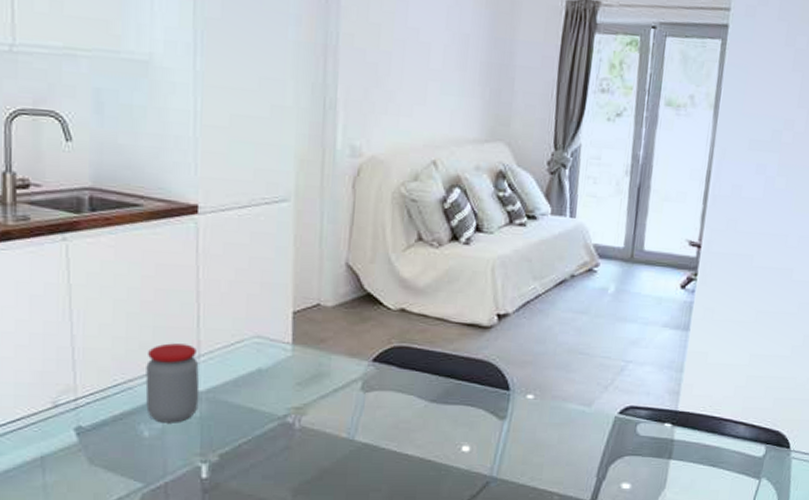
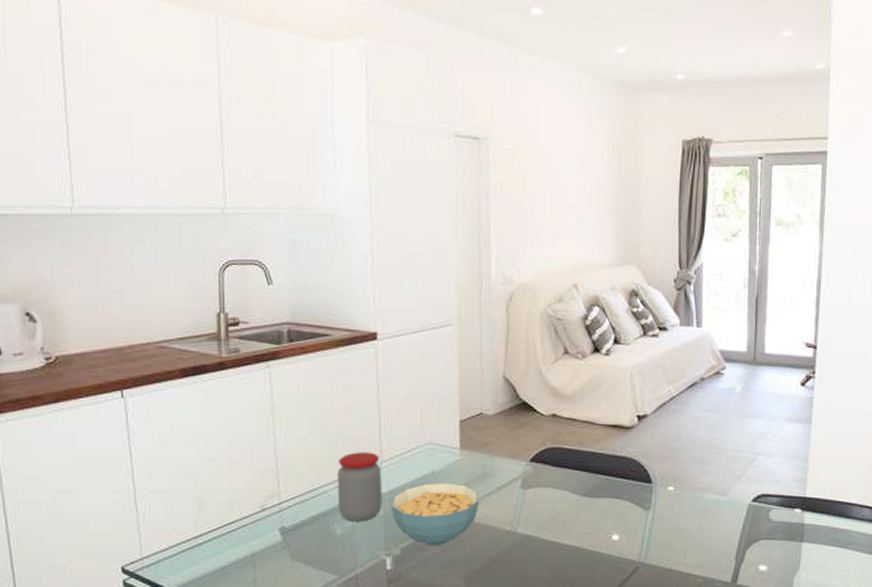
cereal bowl: none [208,382,313,453] -> present [391,483,480,546]

